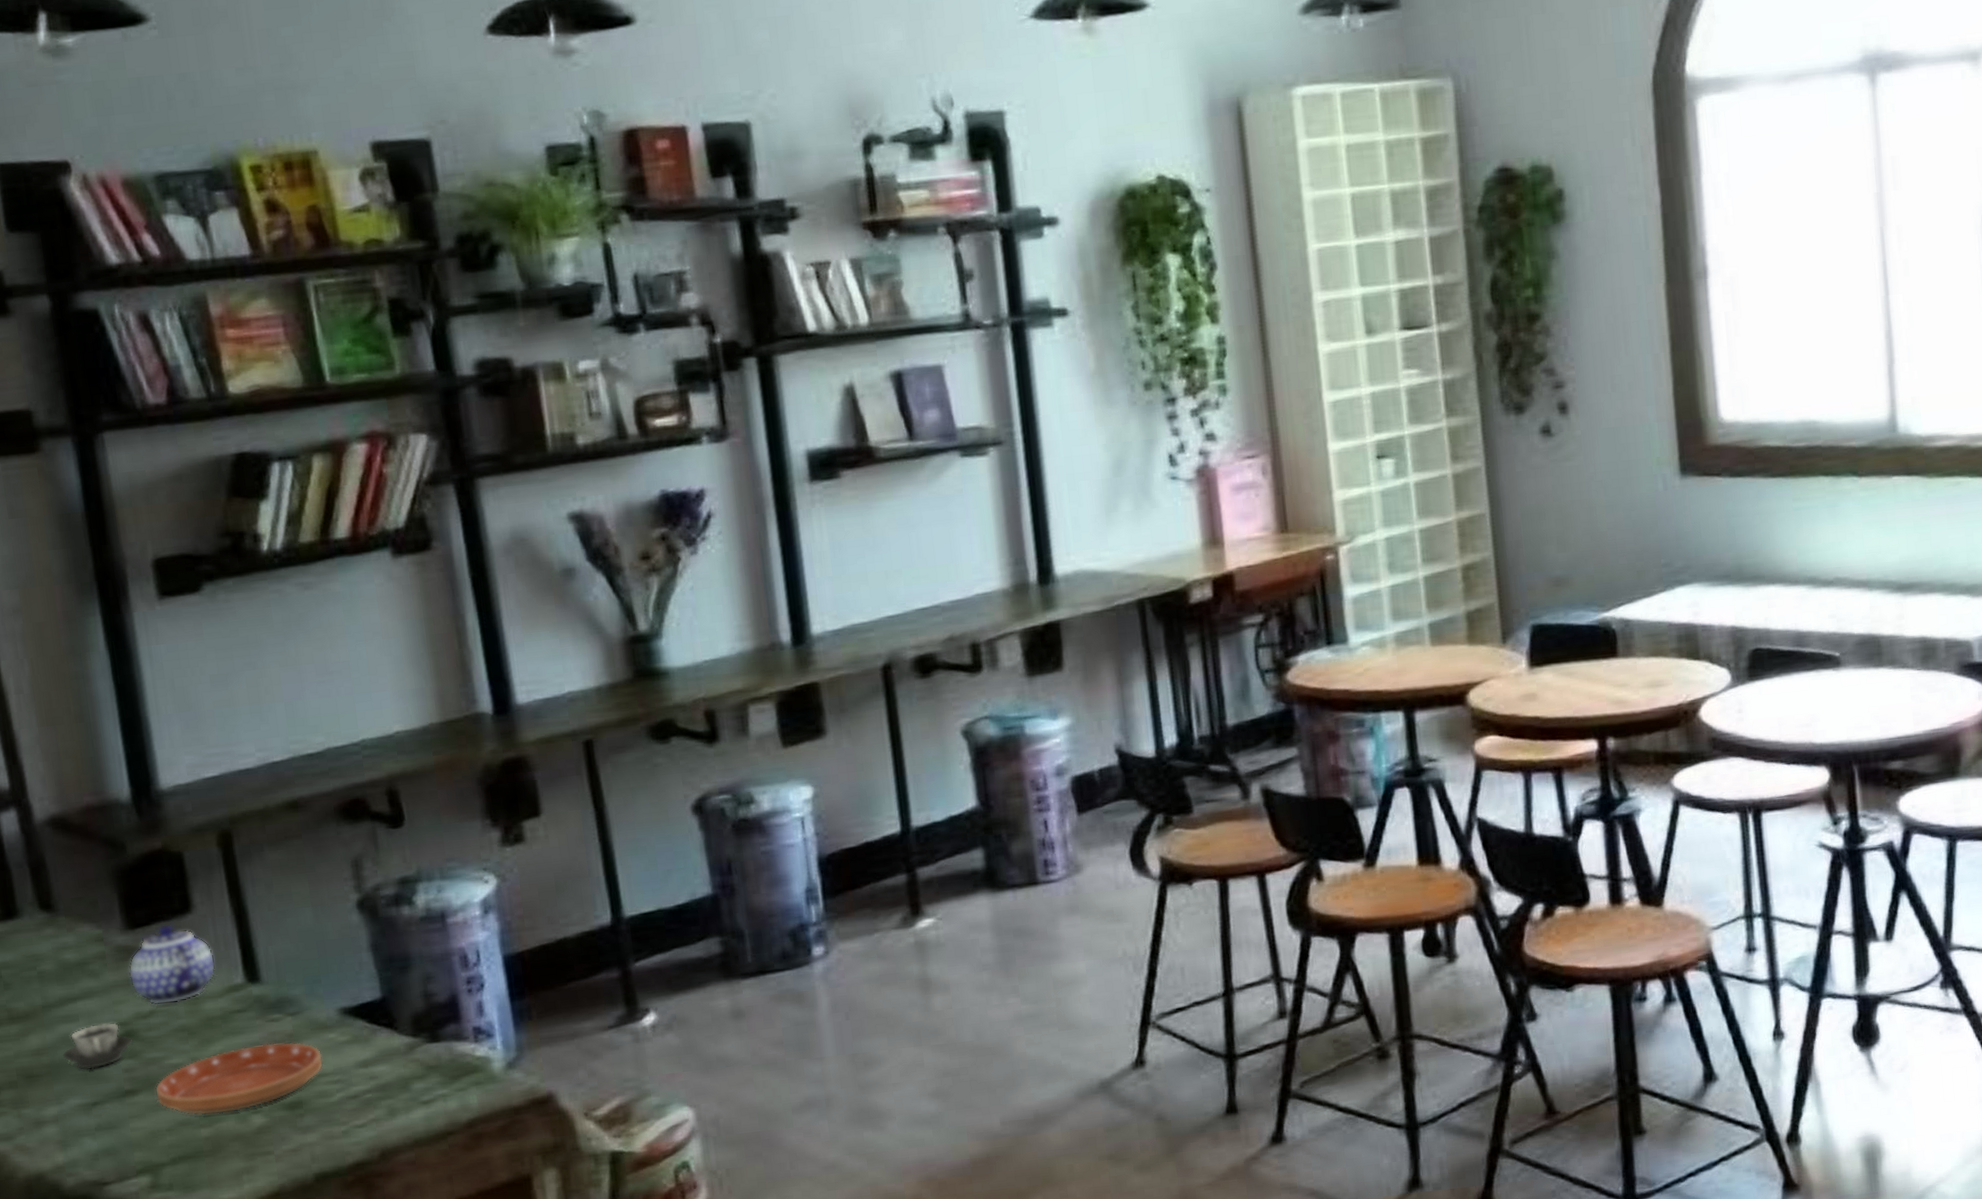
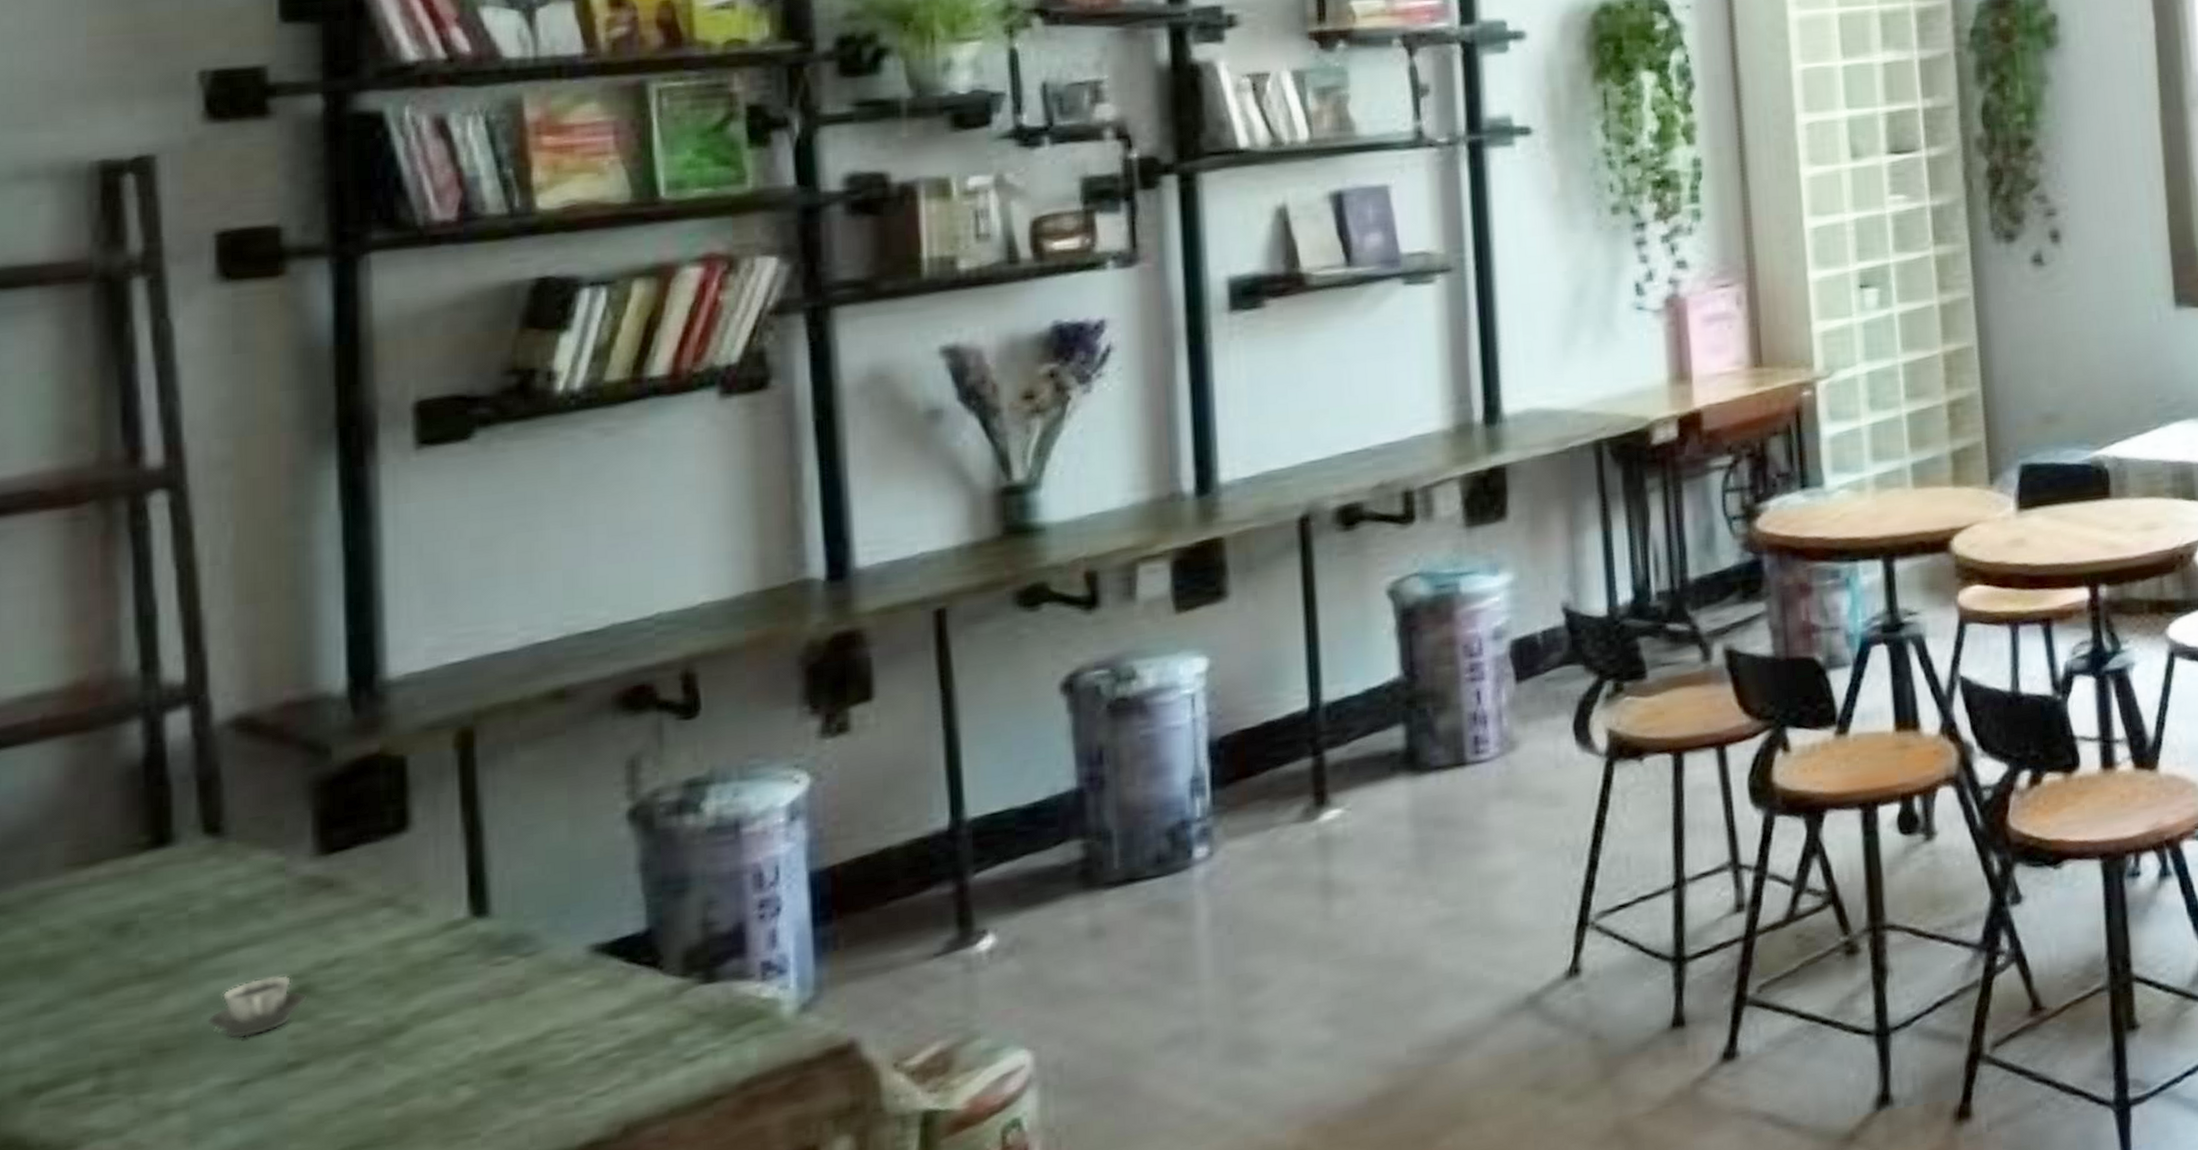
teapot: present [128,923,216,1005] -> none [314,846,432,951]
saucer: present [155,1042,324,1115] -> none [330,990,561,1091]

